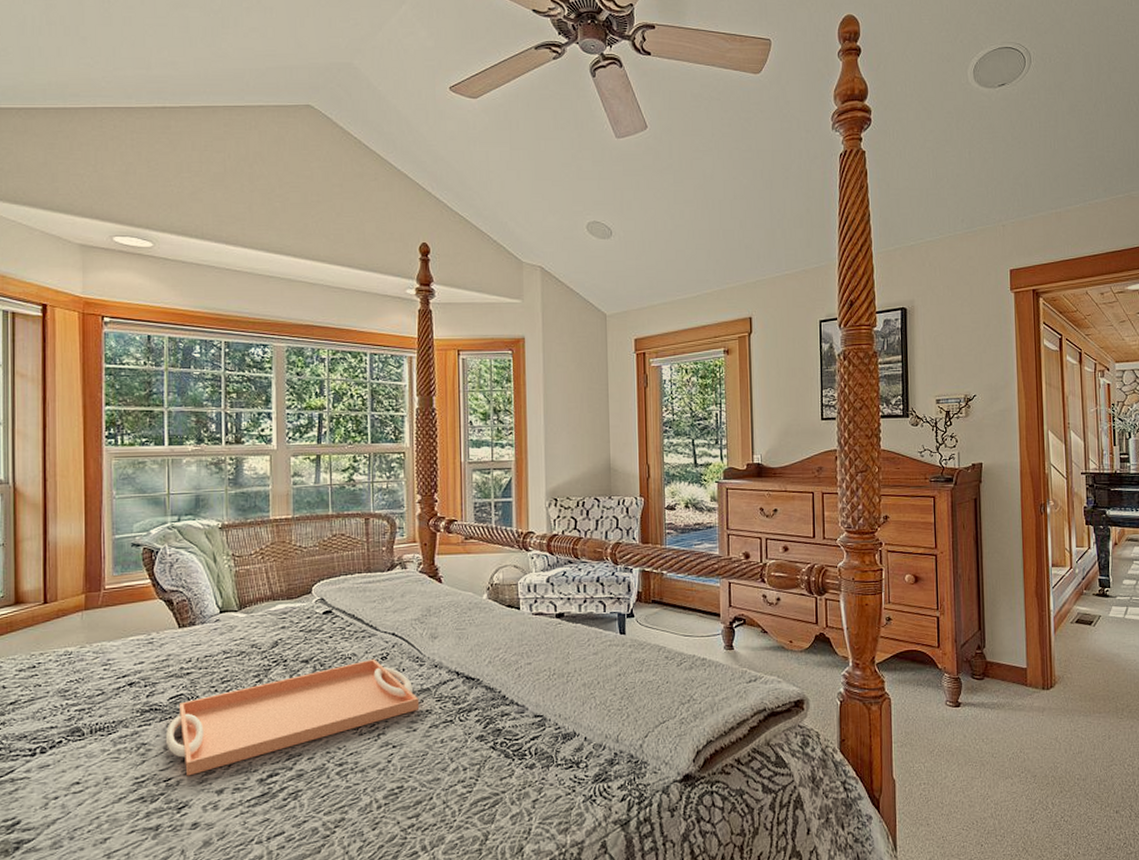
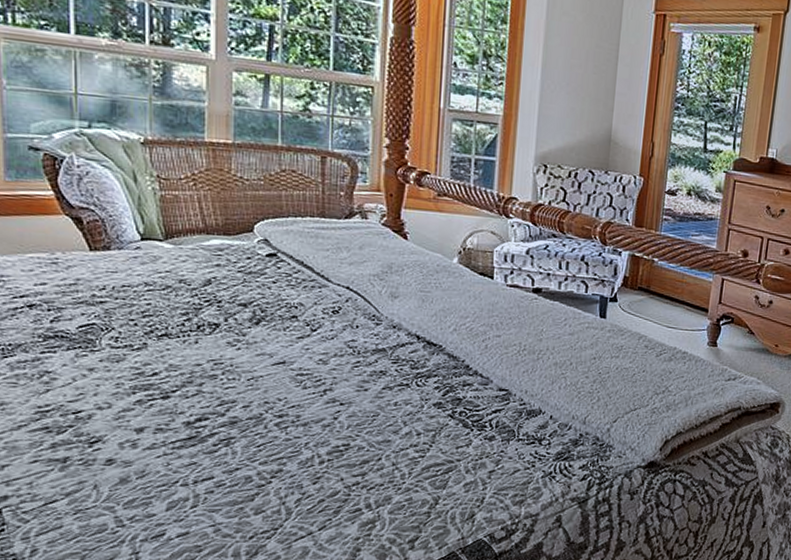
serving tray: present [165,658,420,776] -> none [73,311,373,411]

